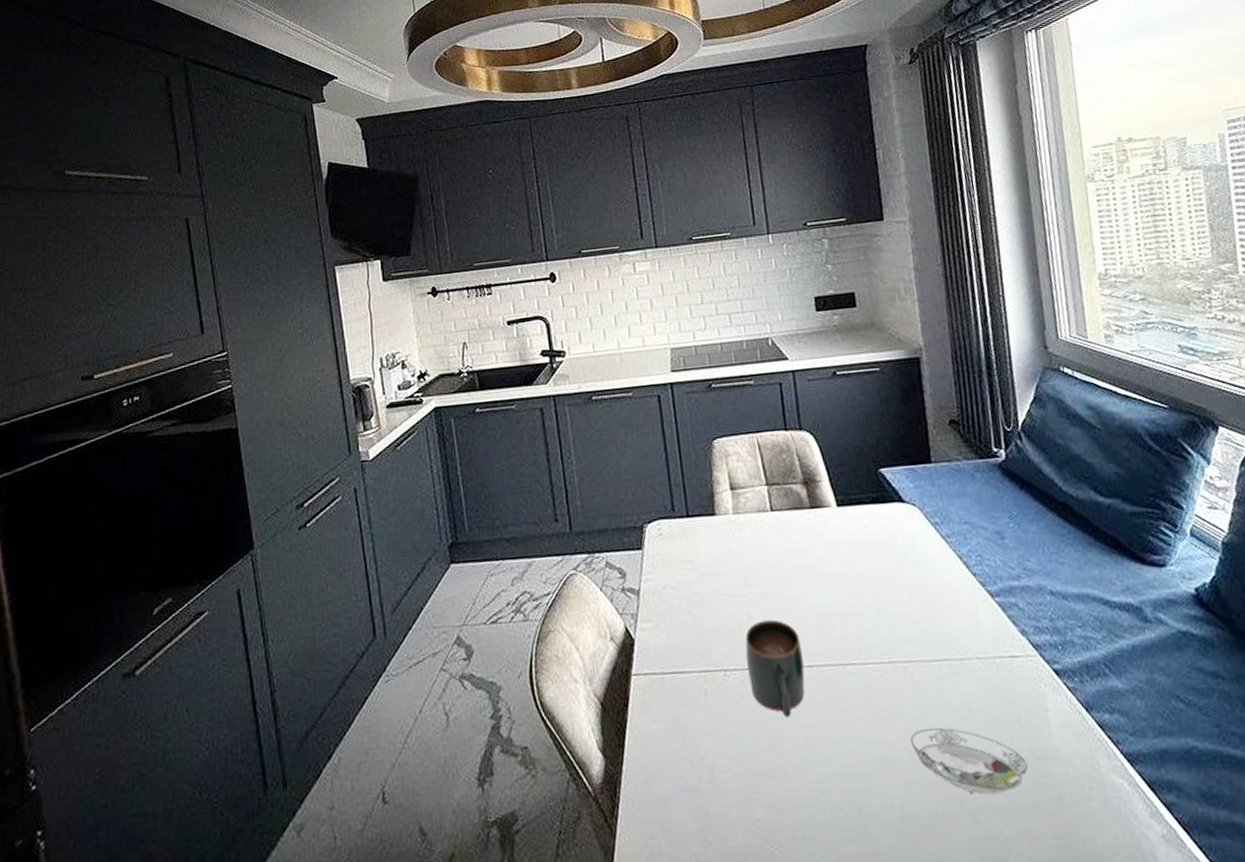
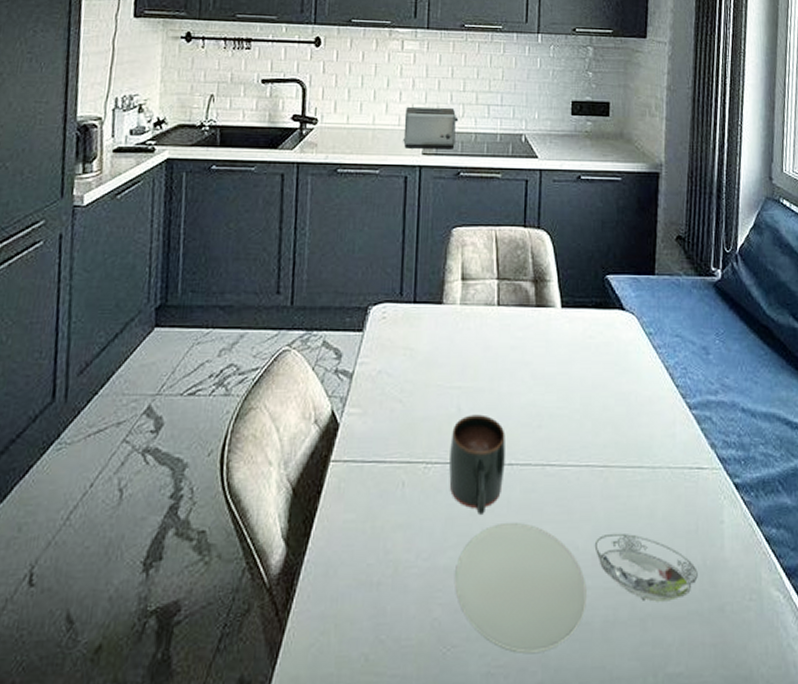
toaster: none [647,321,702,368] -> present [403,106,459,150]
plate: none [770,723,912,851] -> present [455,523,587,654]

